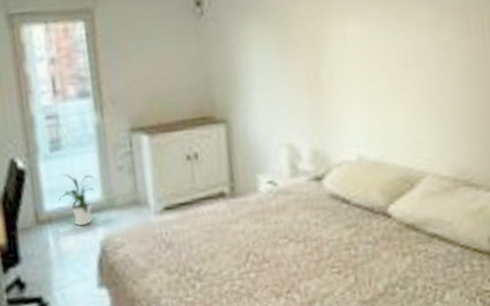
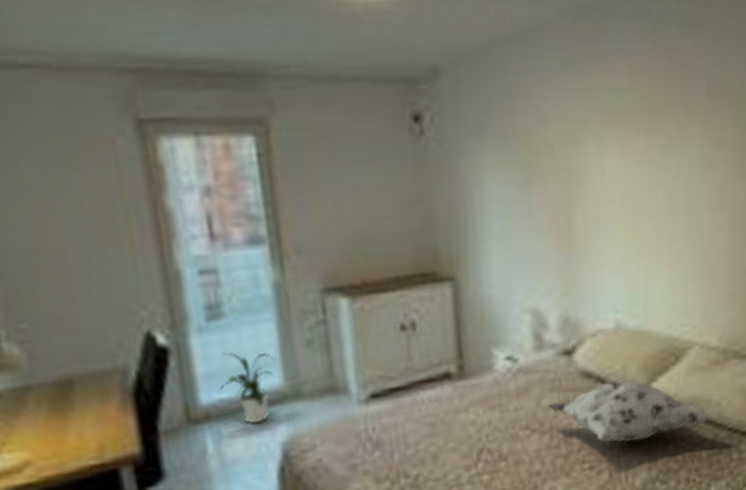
decorative pillow: none [302,202,446,254] -> present [547,380,713,443]

